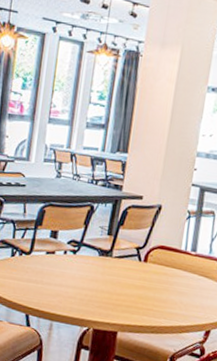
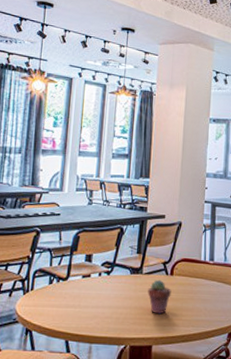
potted succulent: none [116,265,144,302] -> present [148,279,172,315]

